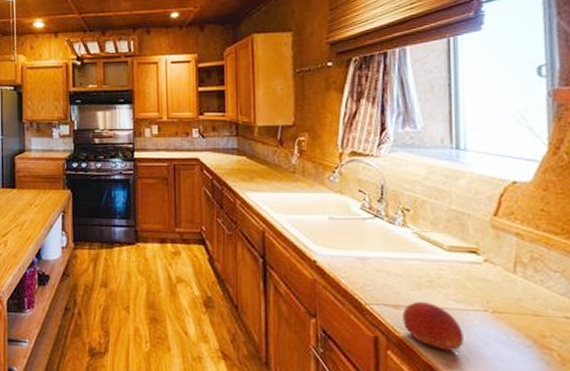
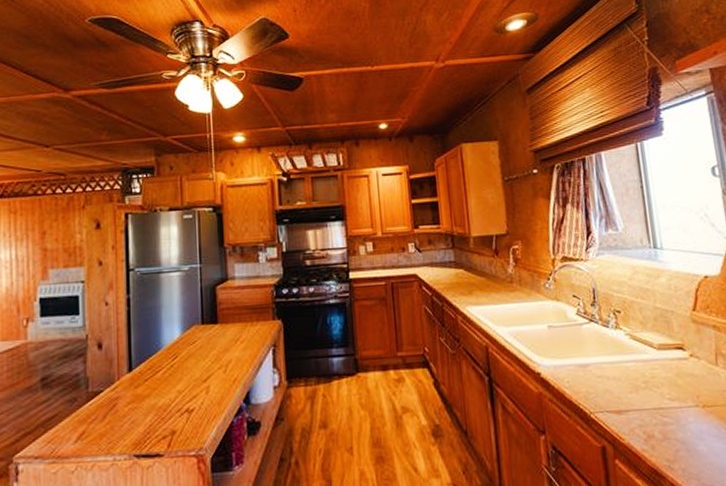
fruit: present [402,301,464,354] -> none [625,403,682,455]

